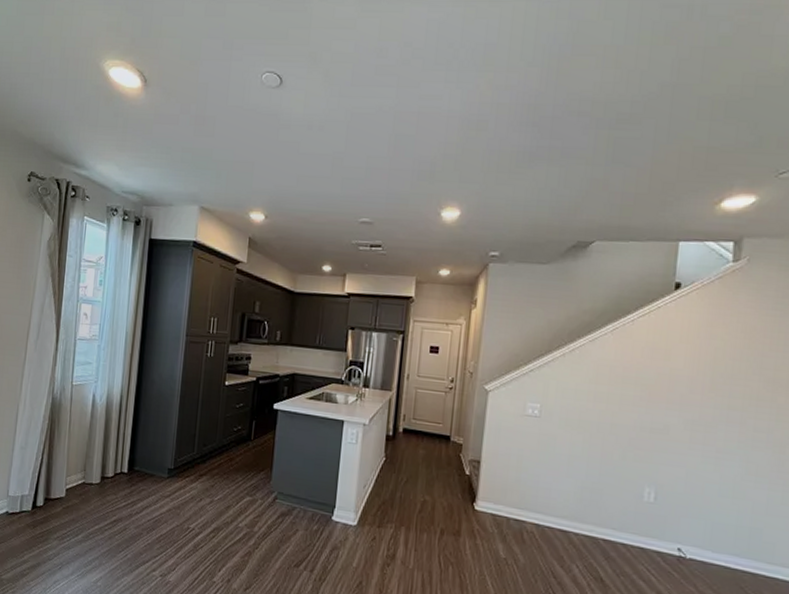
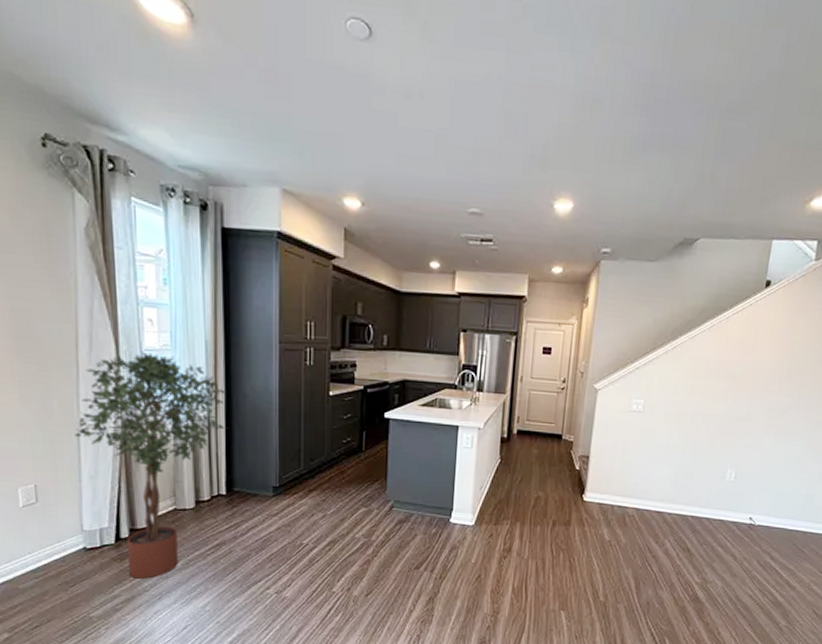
potted tree: none [15,341,138,548] -> present [74,352,227,579]

